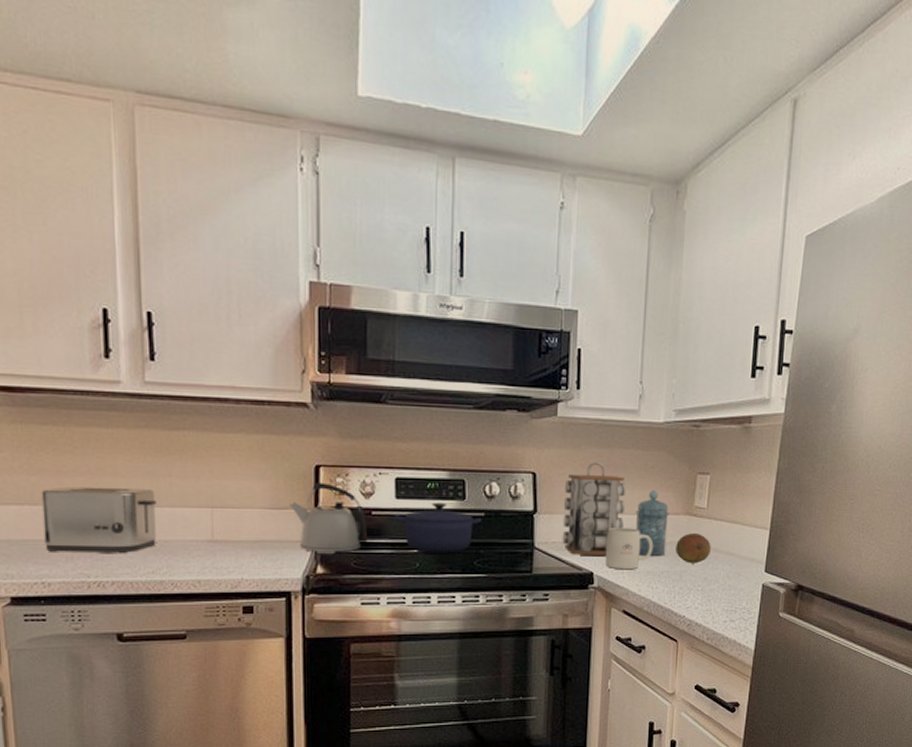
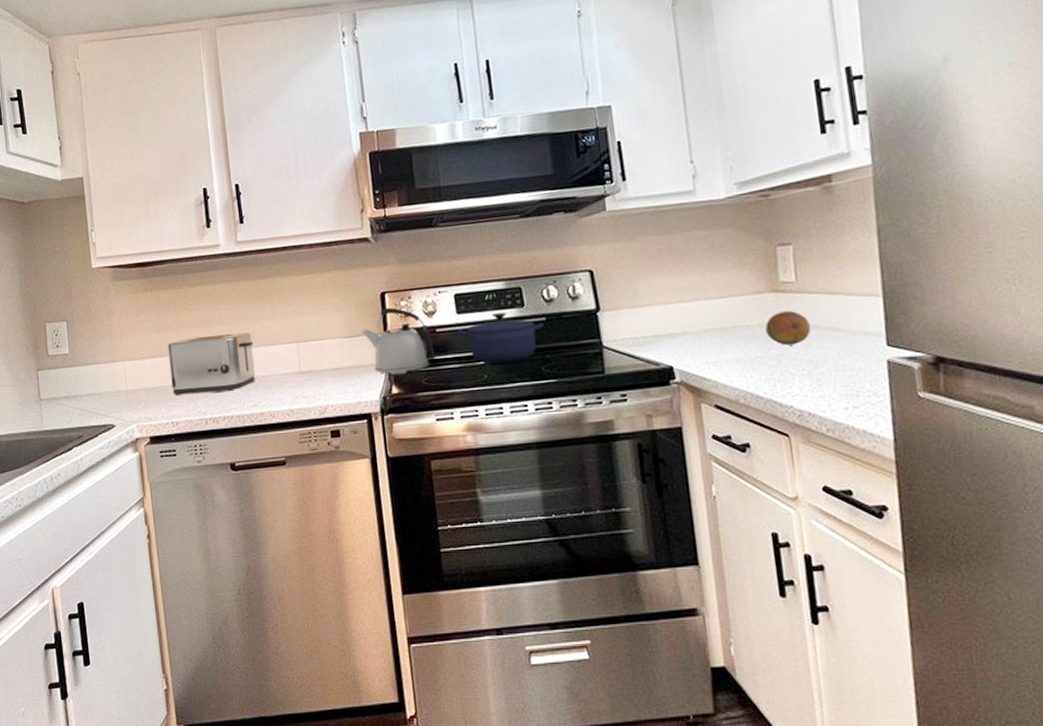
spice rack: present [562,462,627,557] -> none [625,249,699,351]
mug: present [605,526,654,570] -> none [680,313,739,361]
canister: present [635,490,670,556] -> none [710,270,755,343]

